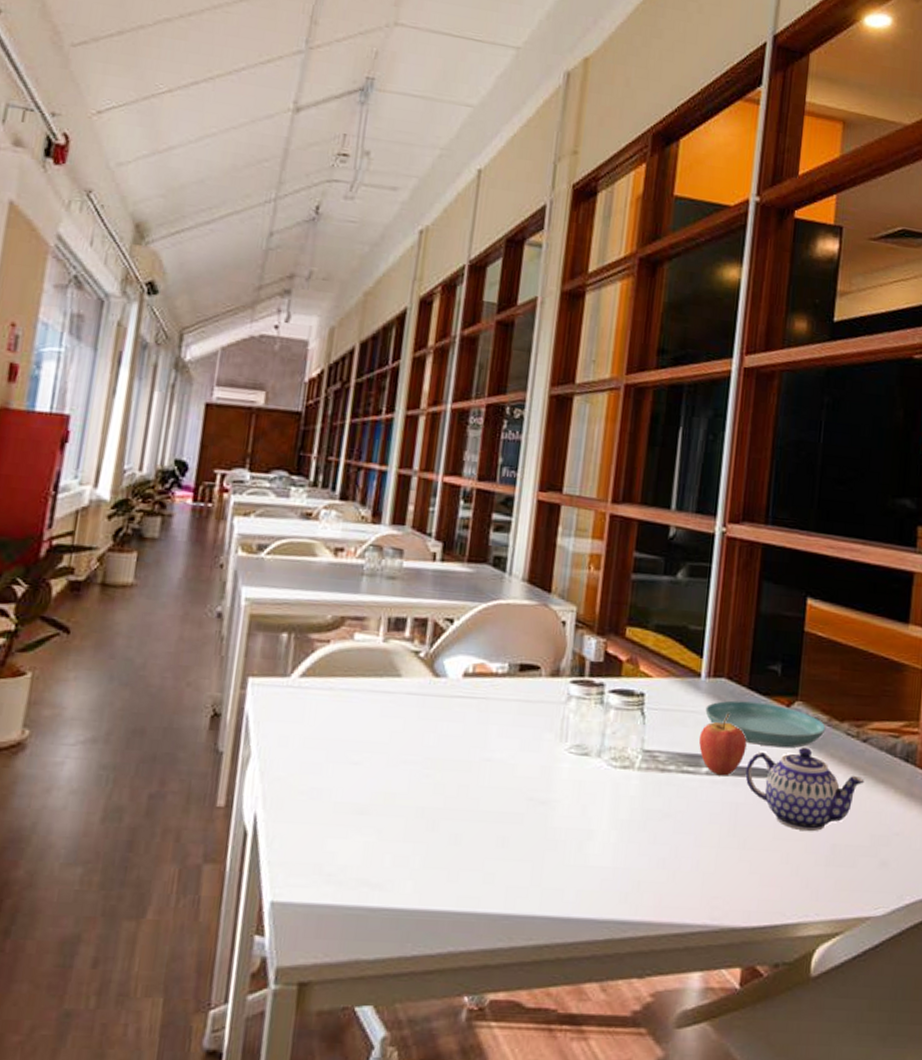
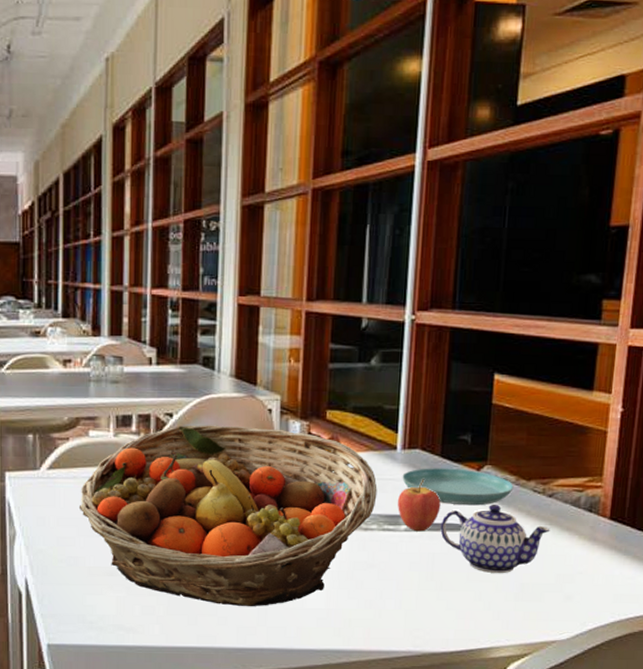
fruit basket: none [331,633,678,862] -> present [78,424,377,607]

